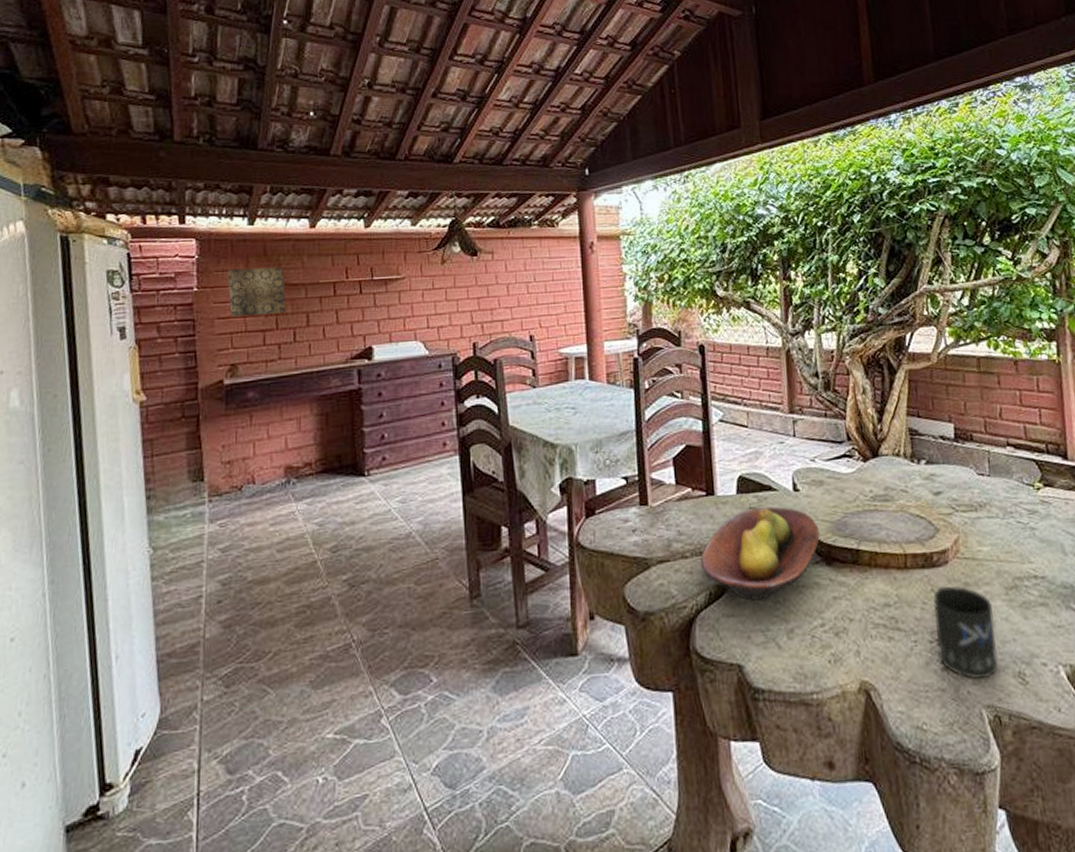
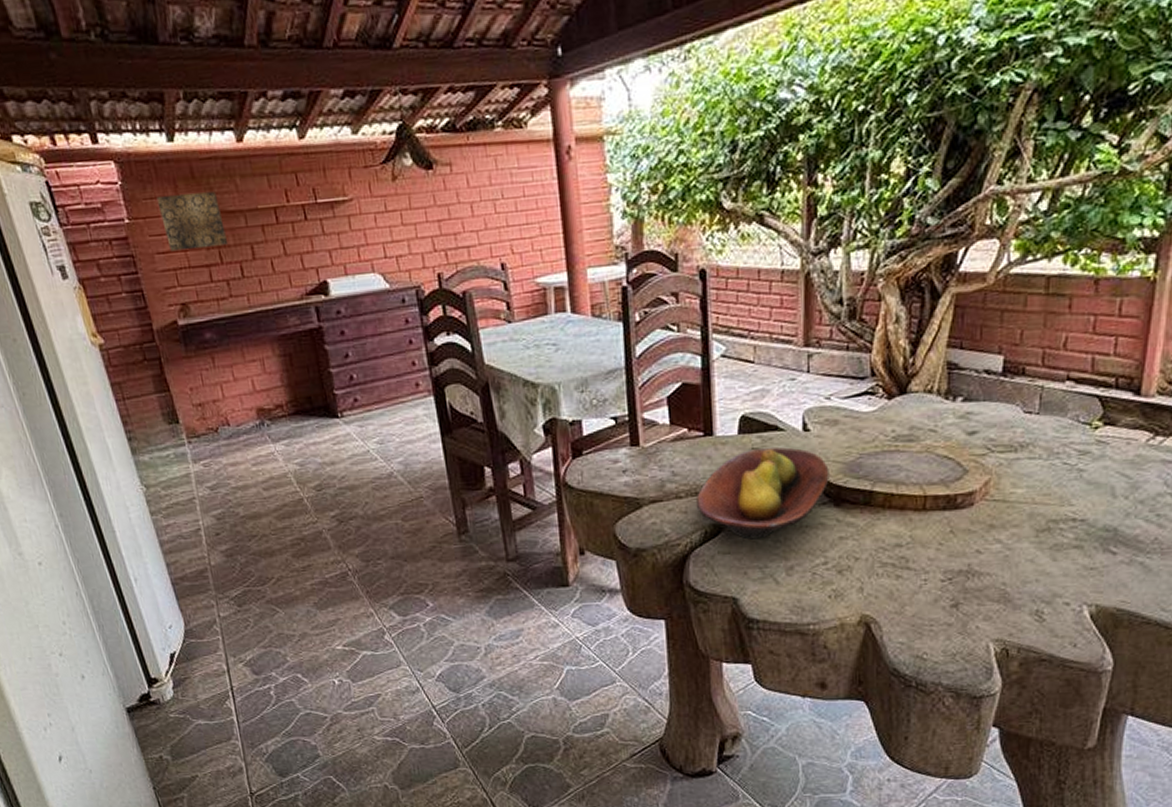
mug: present [933,586,999,679] -> none [949,528,1017,615]

